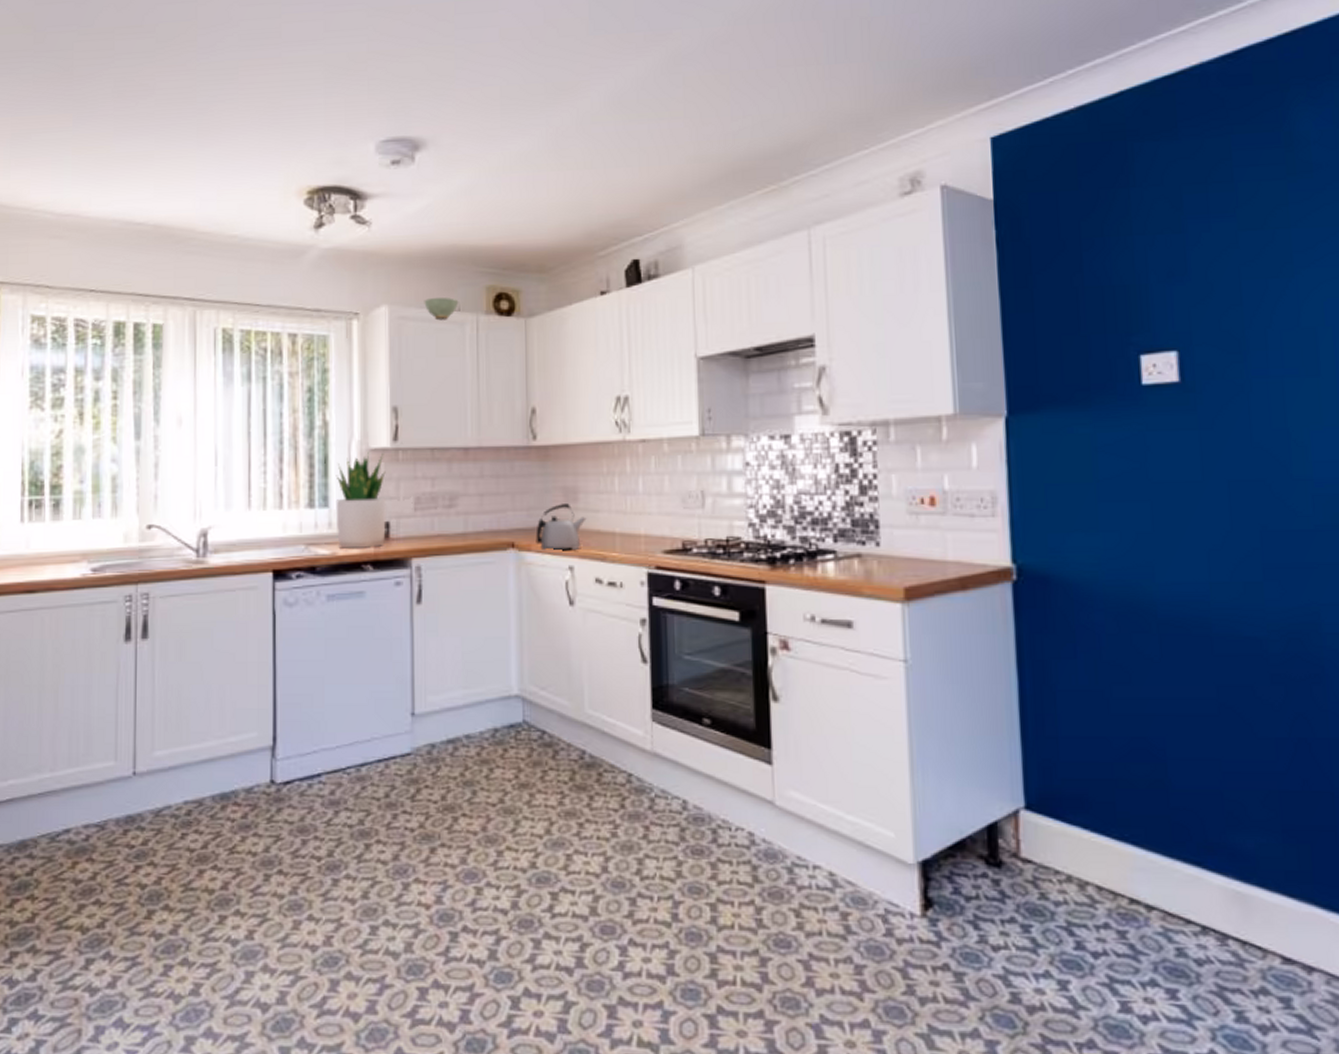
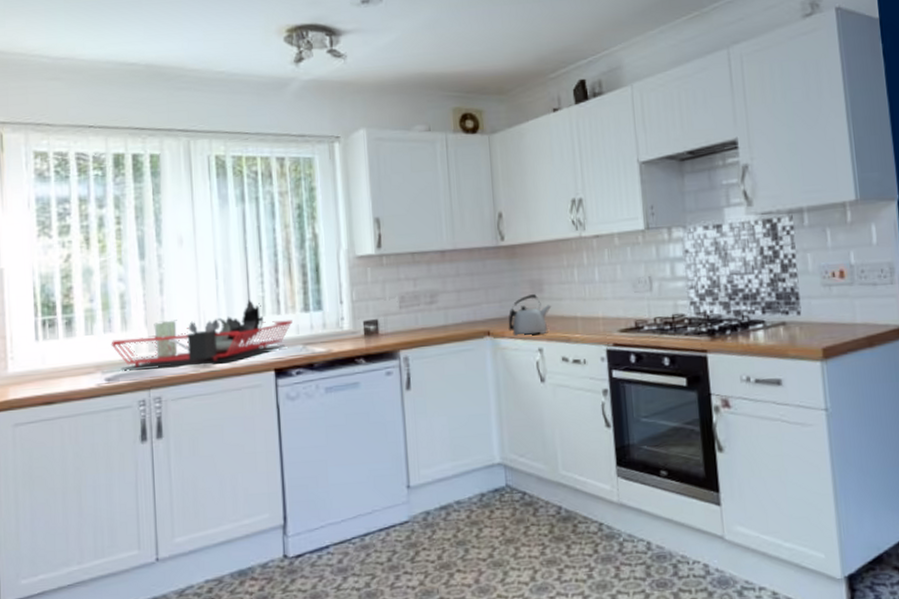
dish rack: none [99,490,295,562] -> present [111,299,292,371]
planter: present [335,451,386,550] -> none [327,258,375,346]
bowl: present [424,298,459,321] -> none [398,119,429,140]

